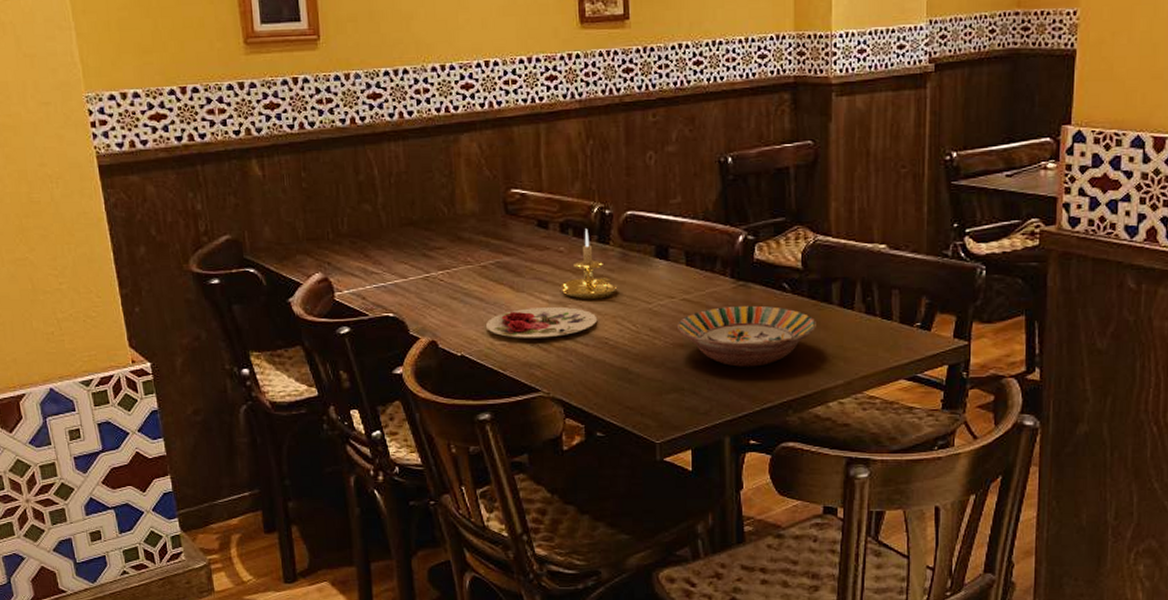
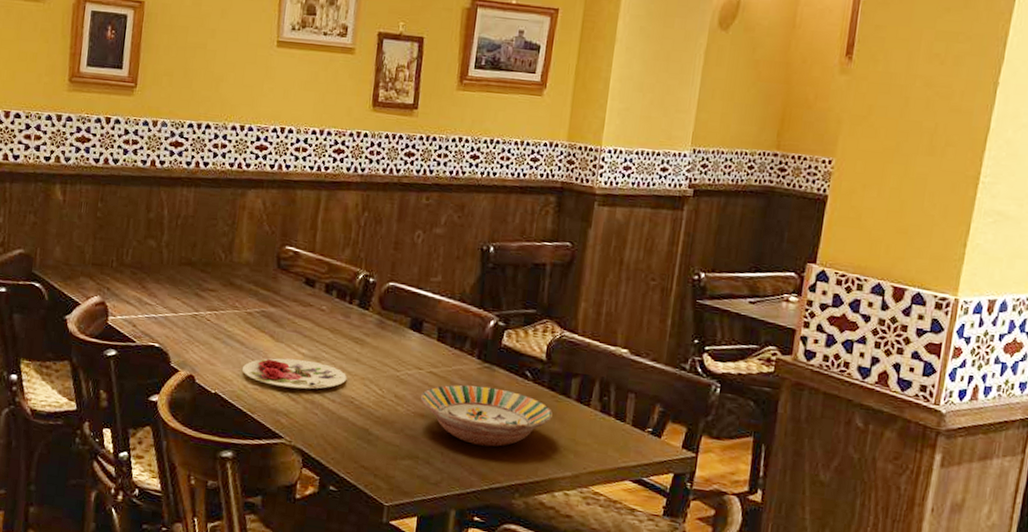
candle holder: present [560,228,618,299] -> none [317,292,371,360]

